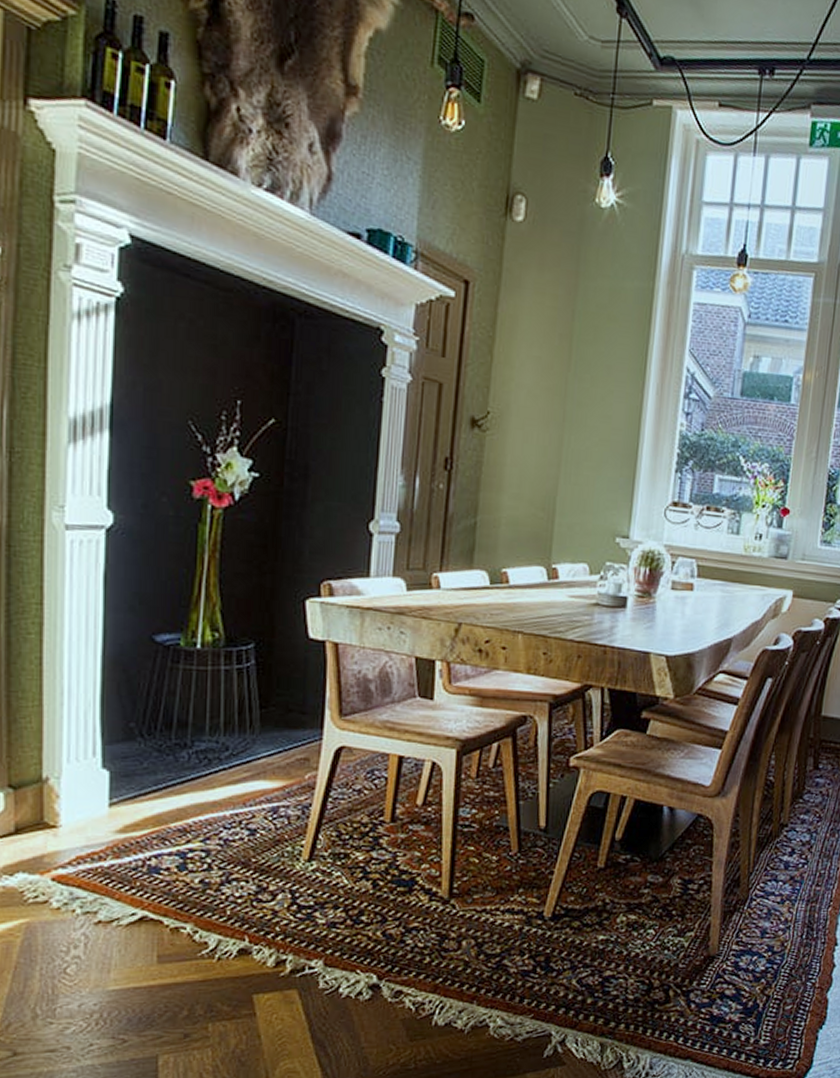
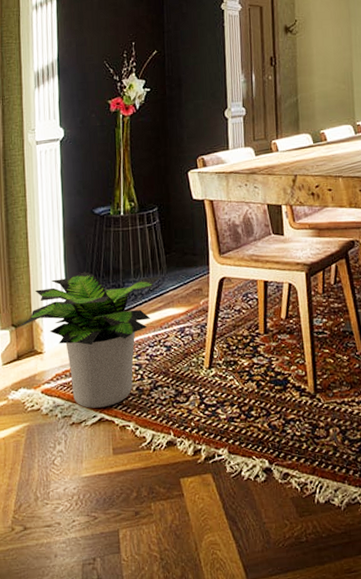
potted plant: none [18,721,251,903] -> present [18,272,161,408]

